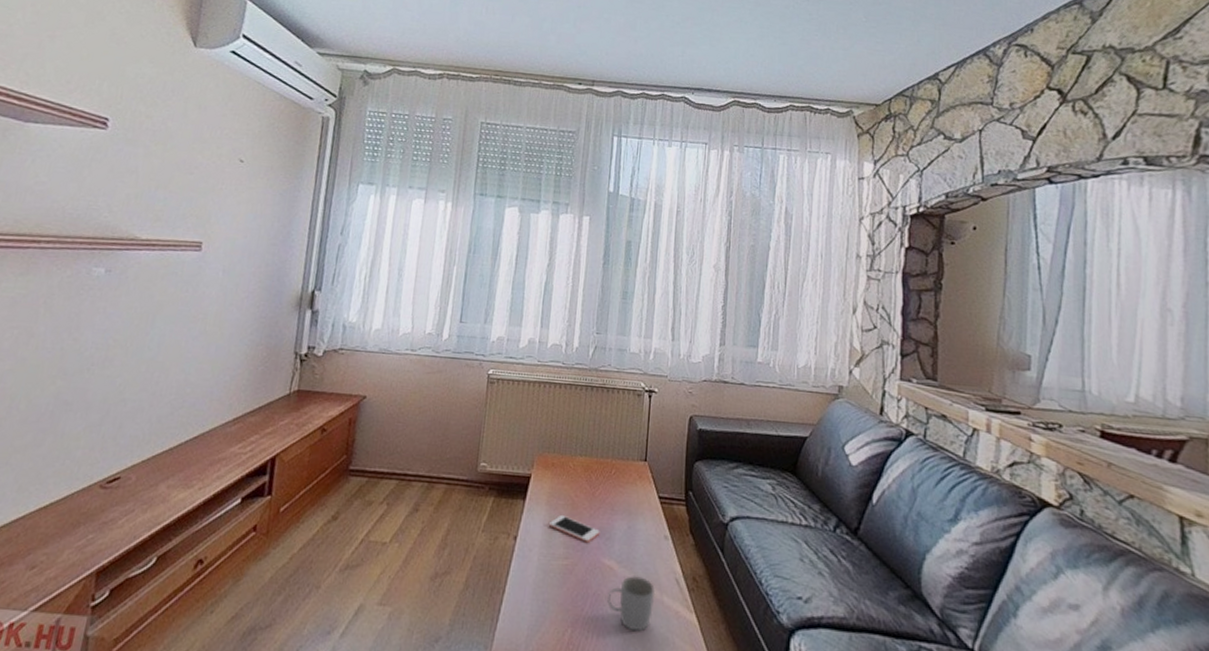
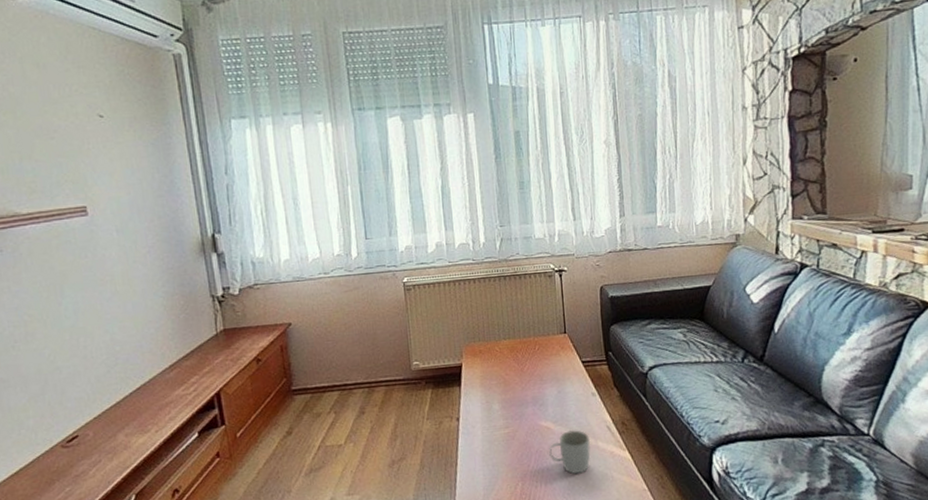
cell phone: present [548,515,600,543] -> none [485,393,534,412]

